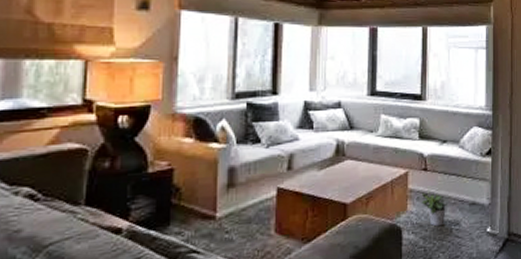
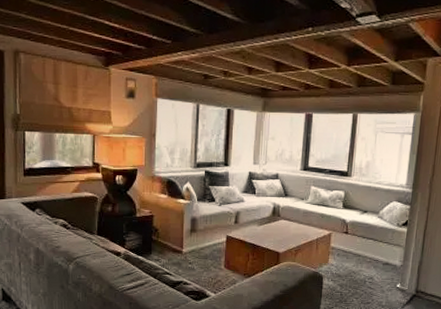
potted plant: present [421,191,447,227] -> none [341,250,363,278]

